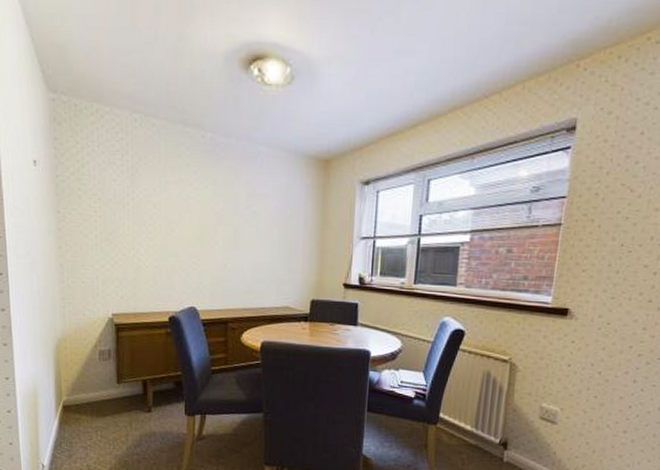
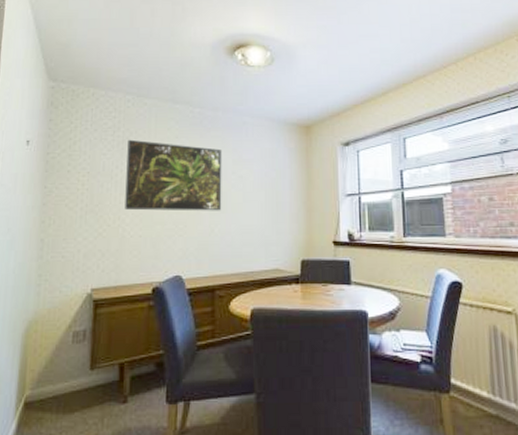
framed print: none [137,165,236,247] -> present [125,139,223,211]

